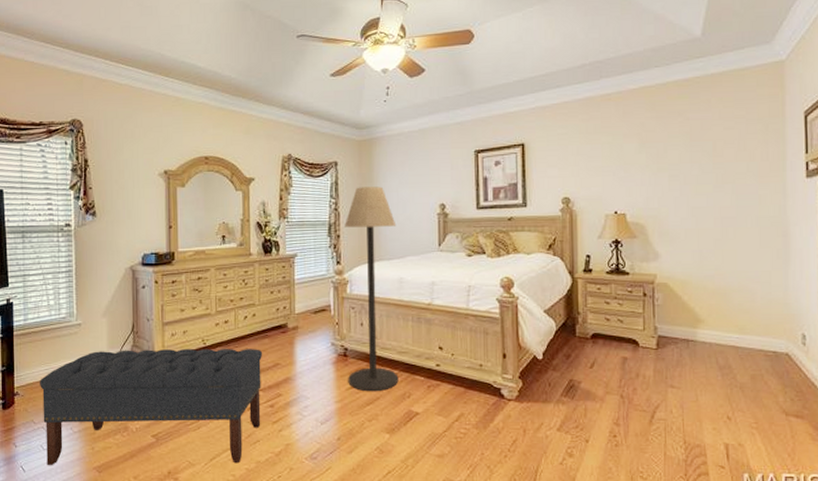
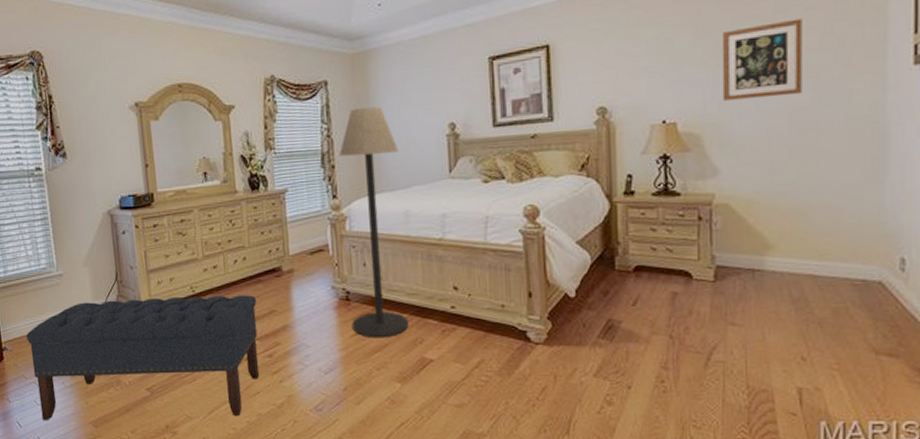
wall art: none [660,136,723,198] -> present [721,18,802,101]

